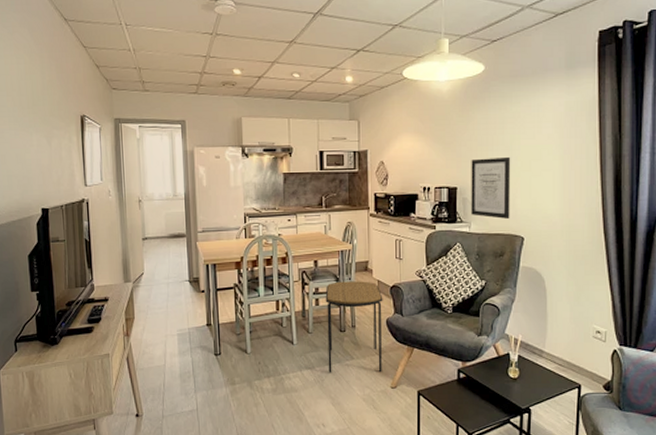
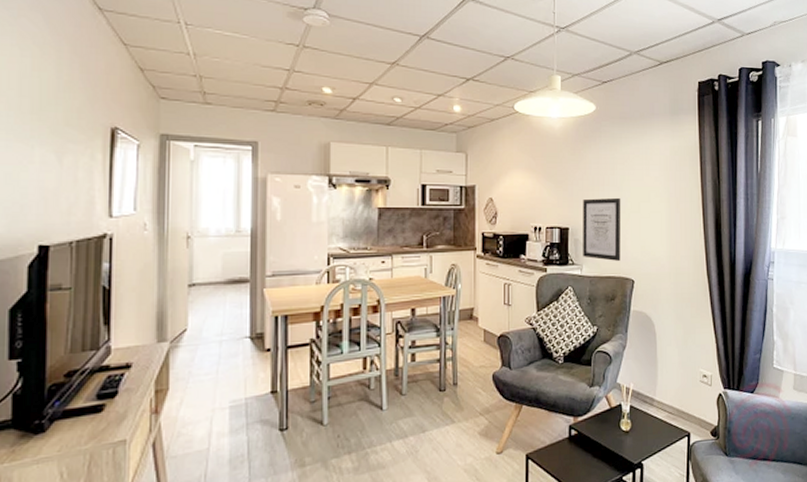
side table: present [325,281,383,373] -> none [423,331,490,442]

